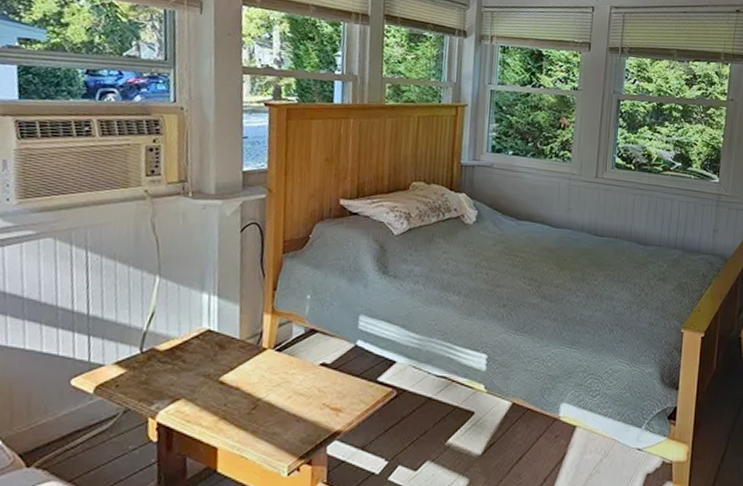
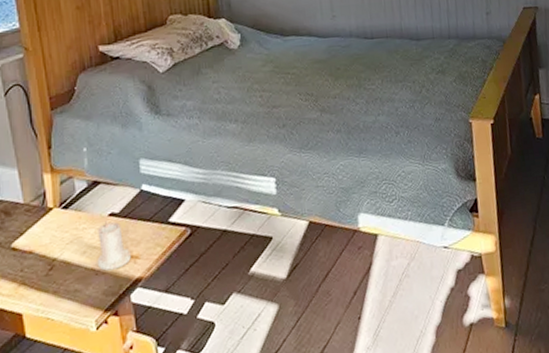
candle: none [300,369,335,419] -> present [97,220,131,271]

